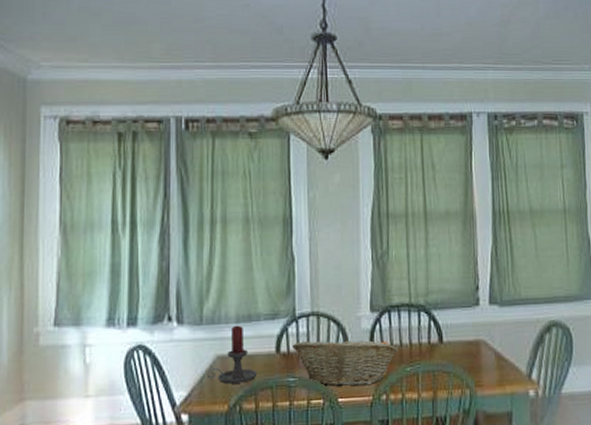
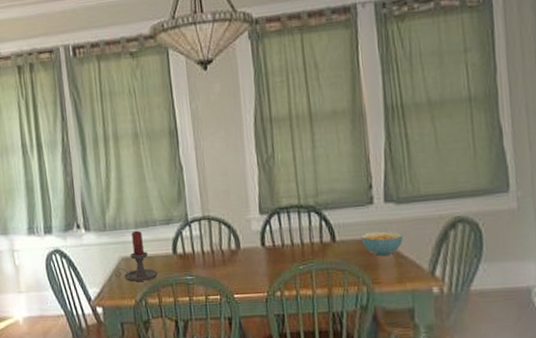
fruit basket: present [292,337,398,387] -> none [187,238,290,284]
cereal bowl: none [466,333,504,358] -> present [360,231,403,256]

